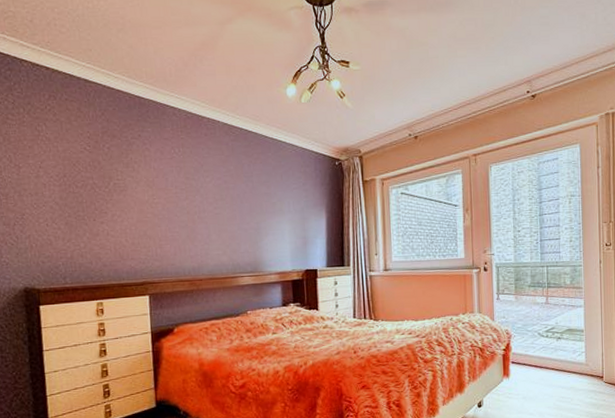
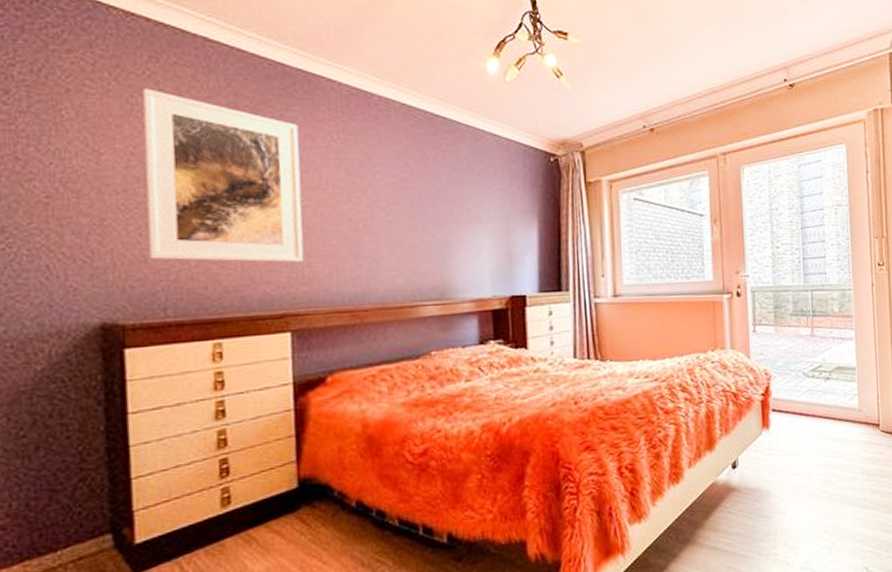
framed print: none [45,119,157,245] -> present [142,88,304,263]

